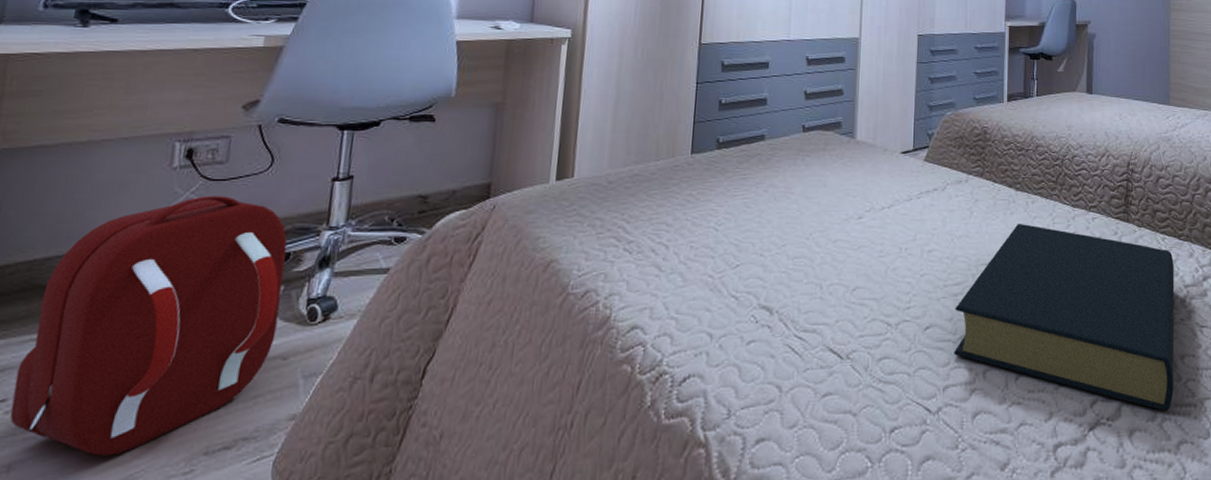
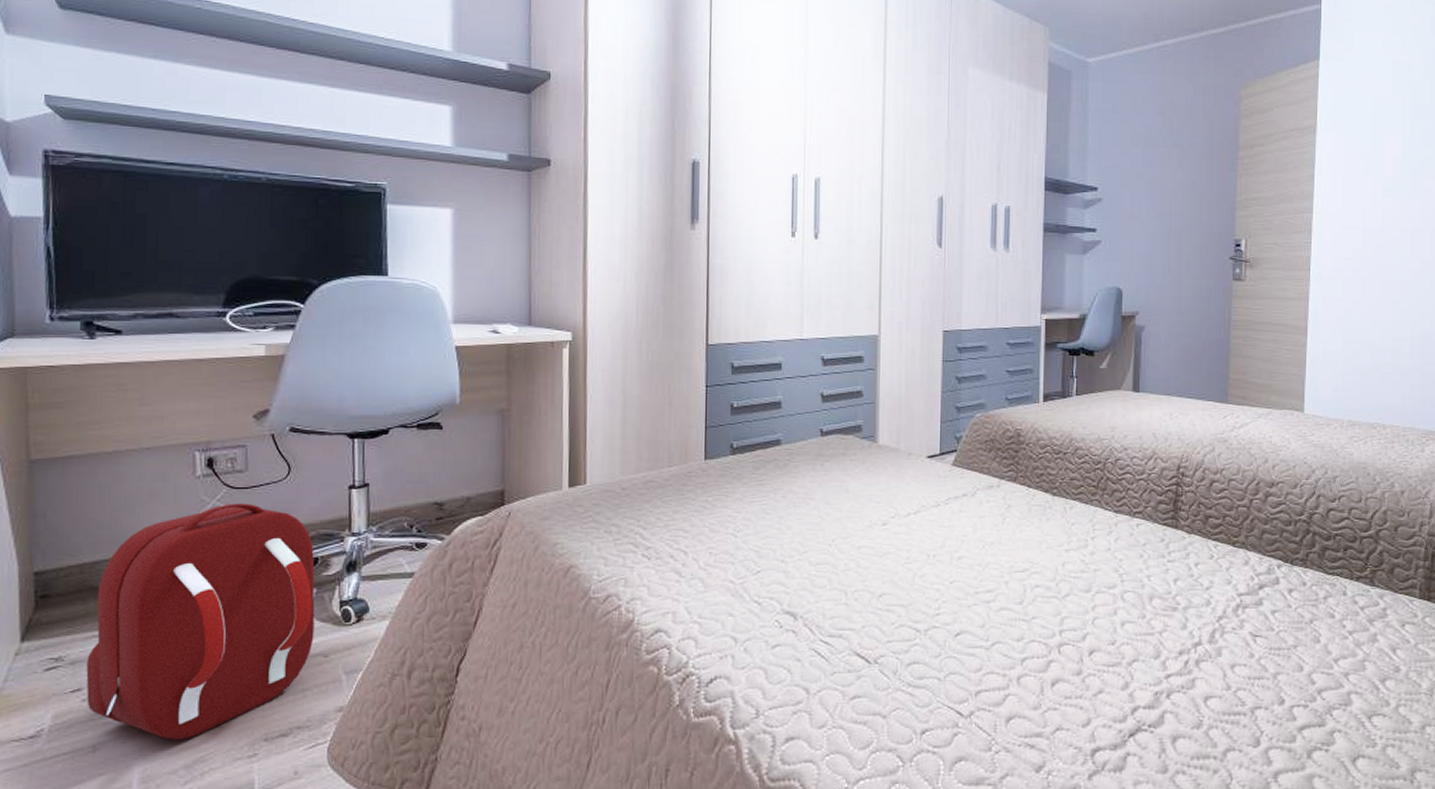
hardback book: present [954,223,1175,411] -> none [986,529,1227,719]

